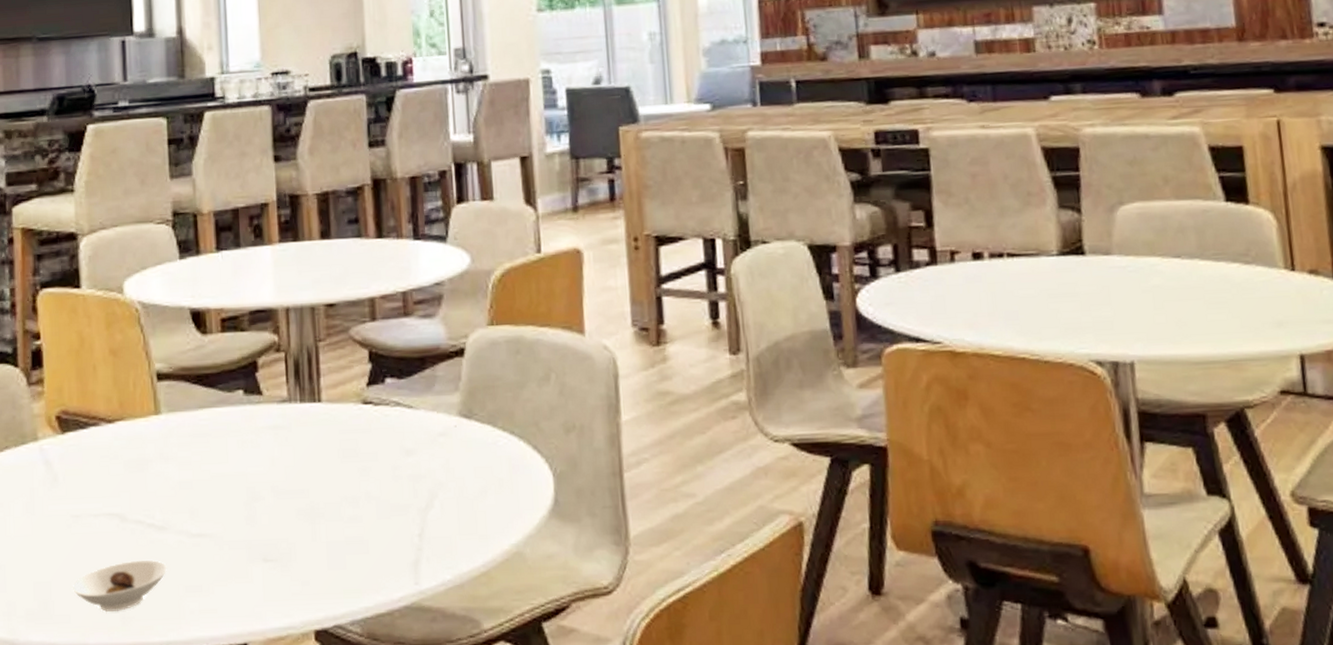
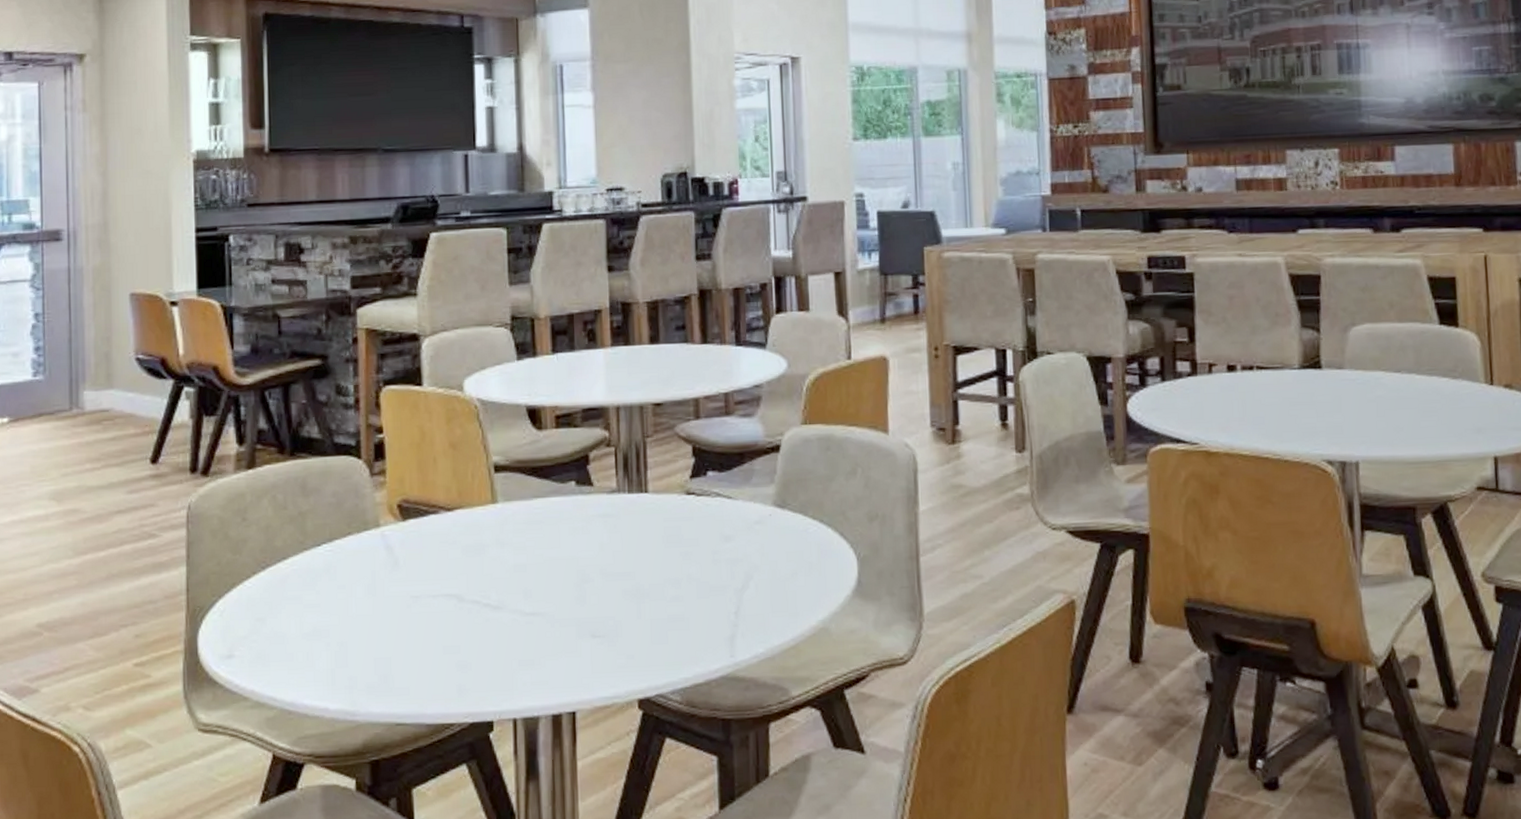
saucer: present [72,560,167,612] -> none [411,636,501,684]

